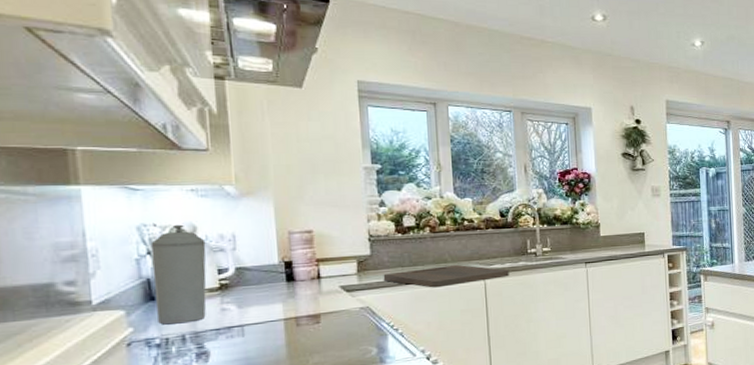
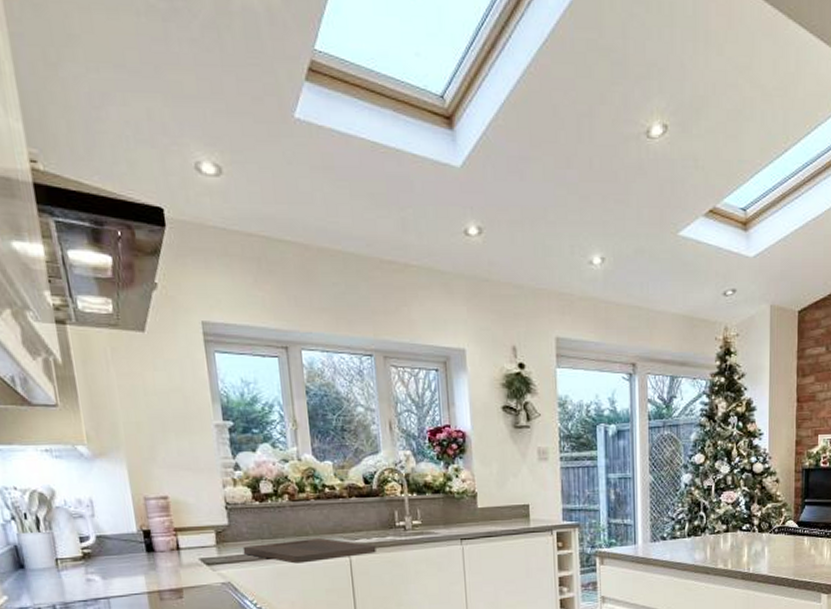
canister: present [150,224,207,325] -> none [13,488,73,594]

